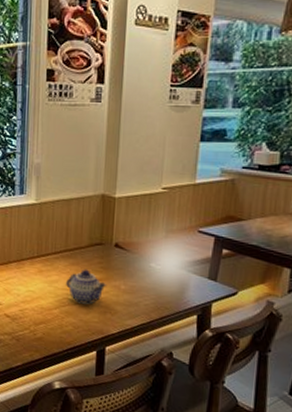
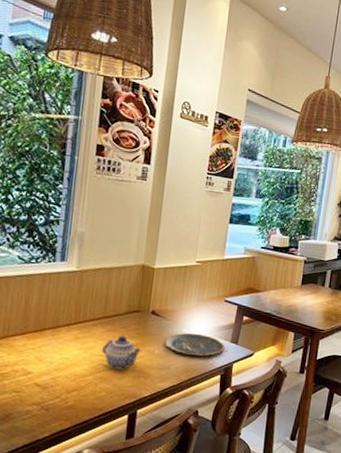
plate: none [131,267,201,294] -> present [164,332,225,357]

